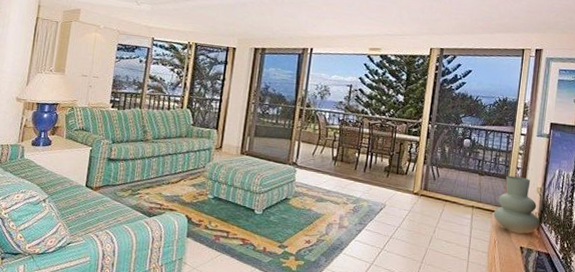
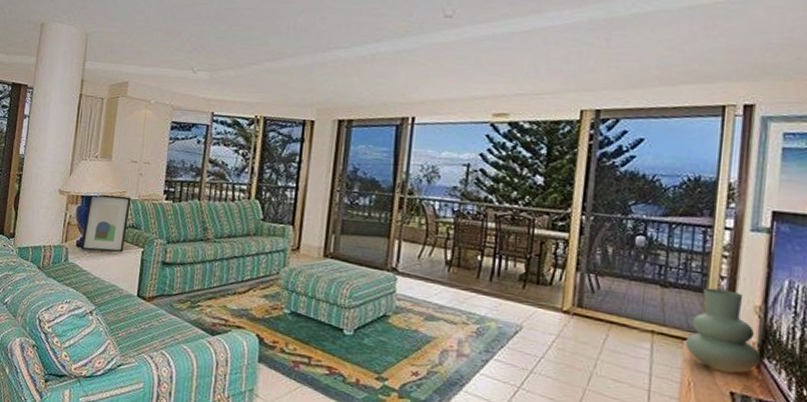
picture frame: none [36,102,83,151] -> present [81,194,132,253]

